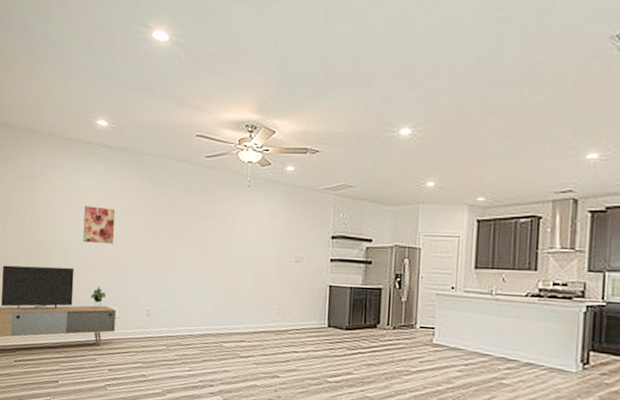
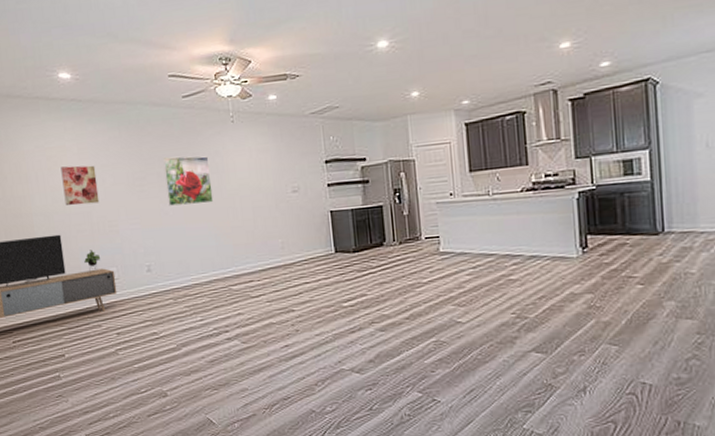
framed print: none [176,211,221,260] -> present [163,156,214,206]

